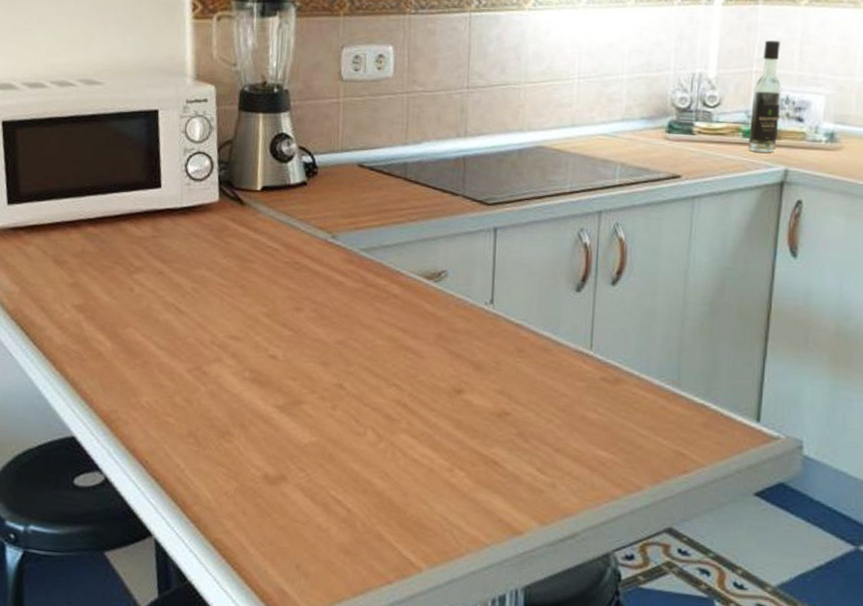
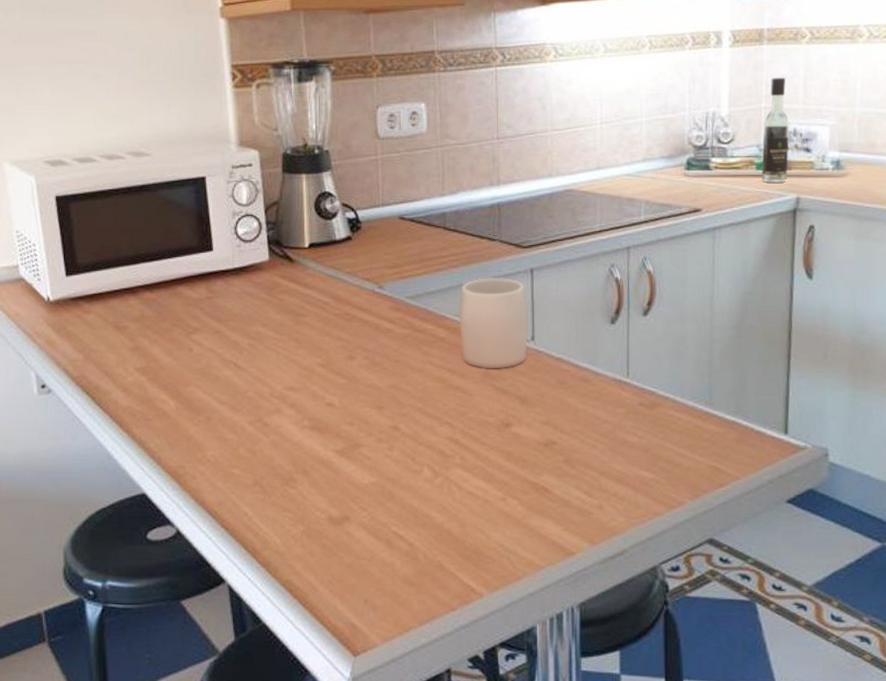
mug: none [414,234,488,332] -> present [458,278,529,369]

